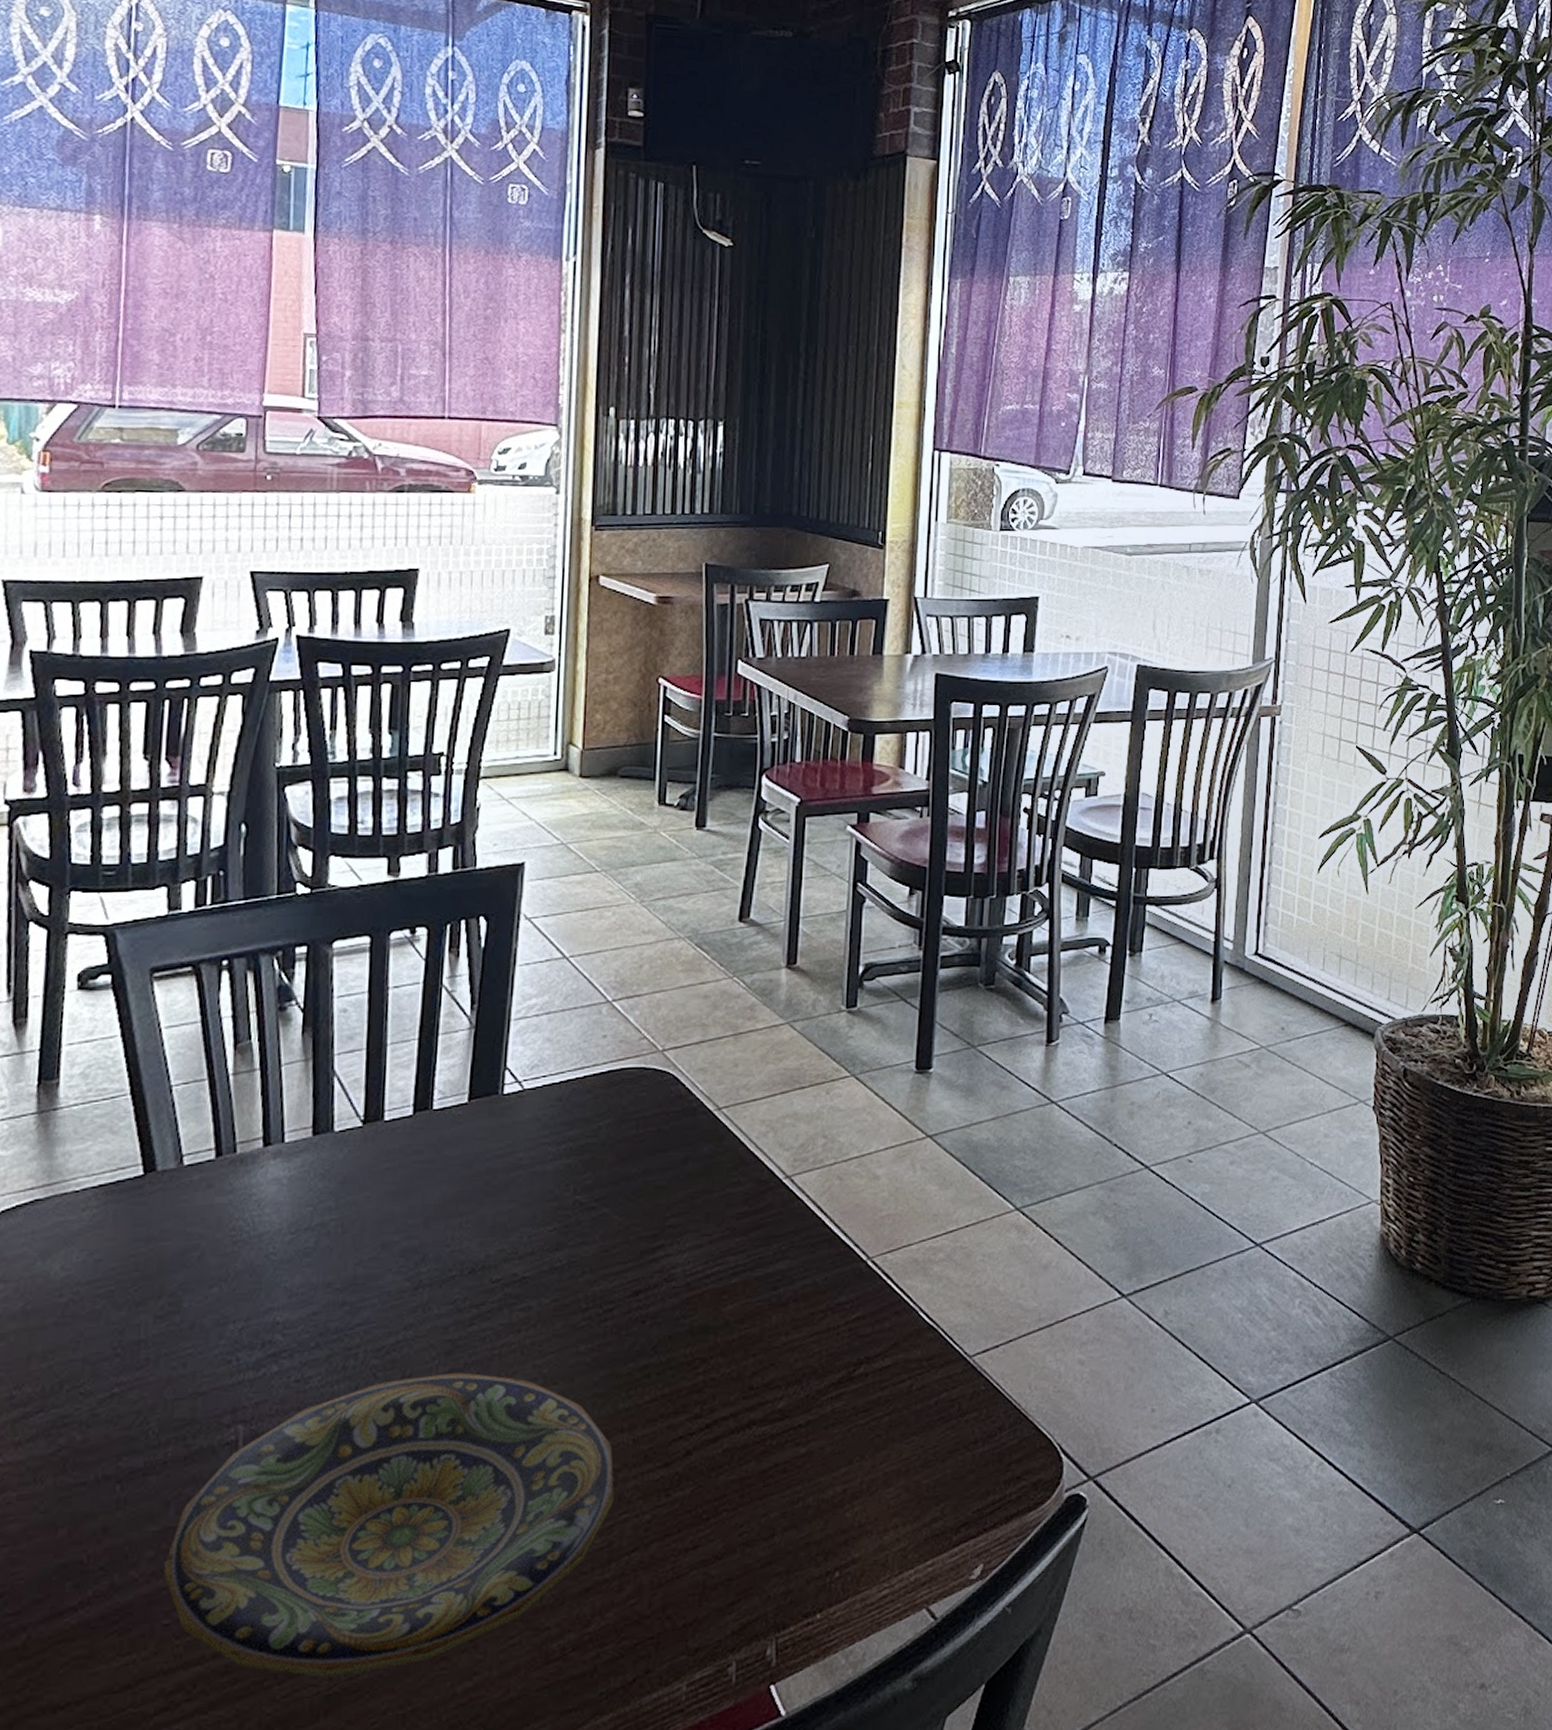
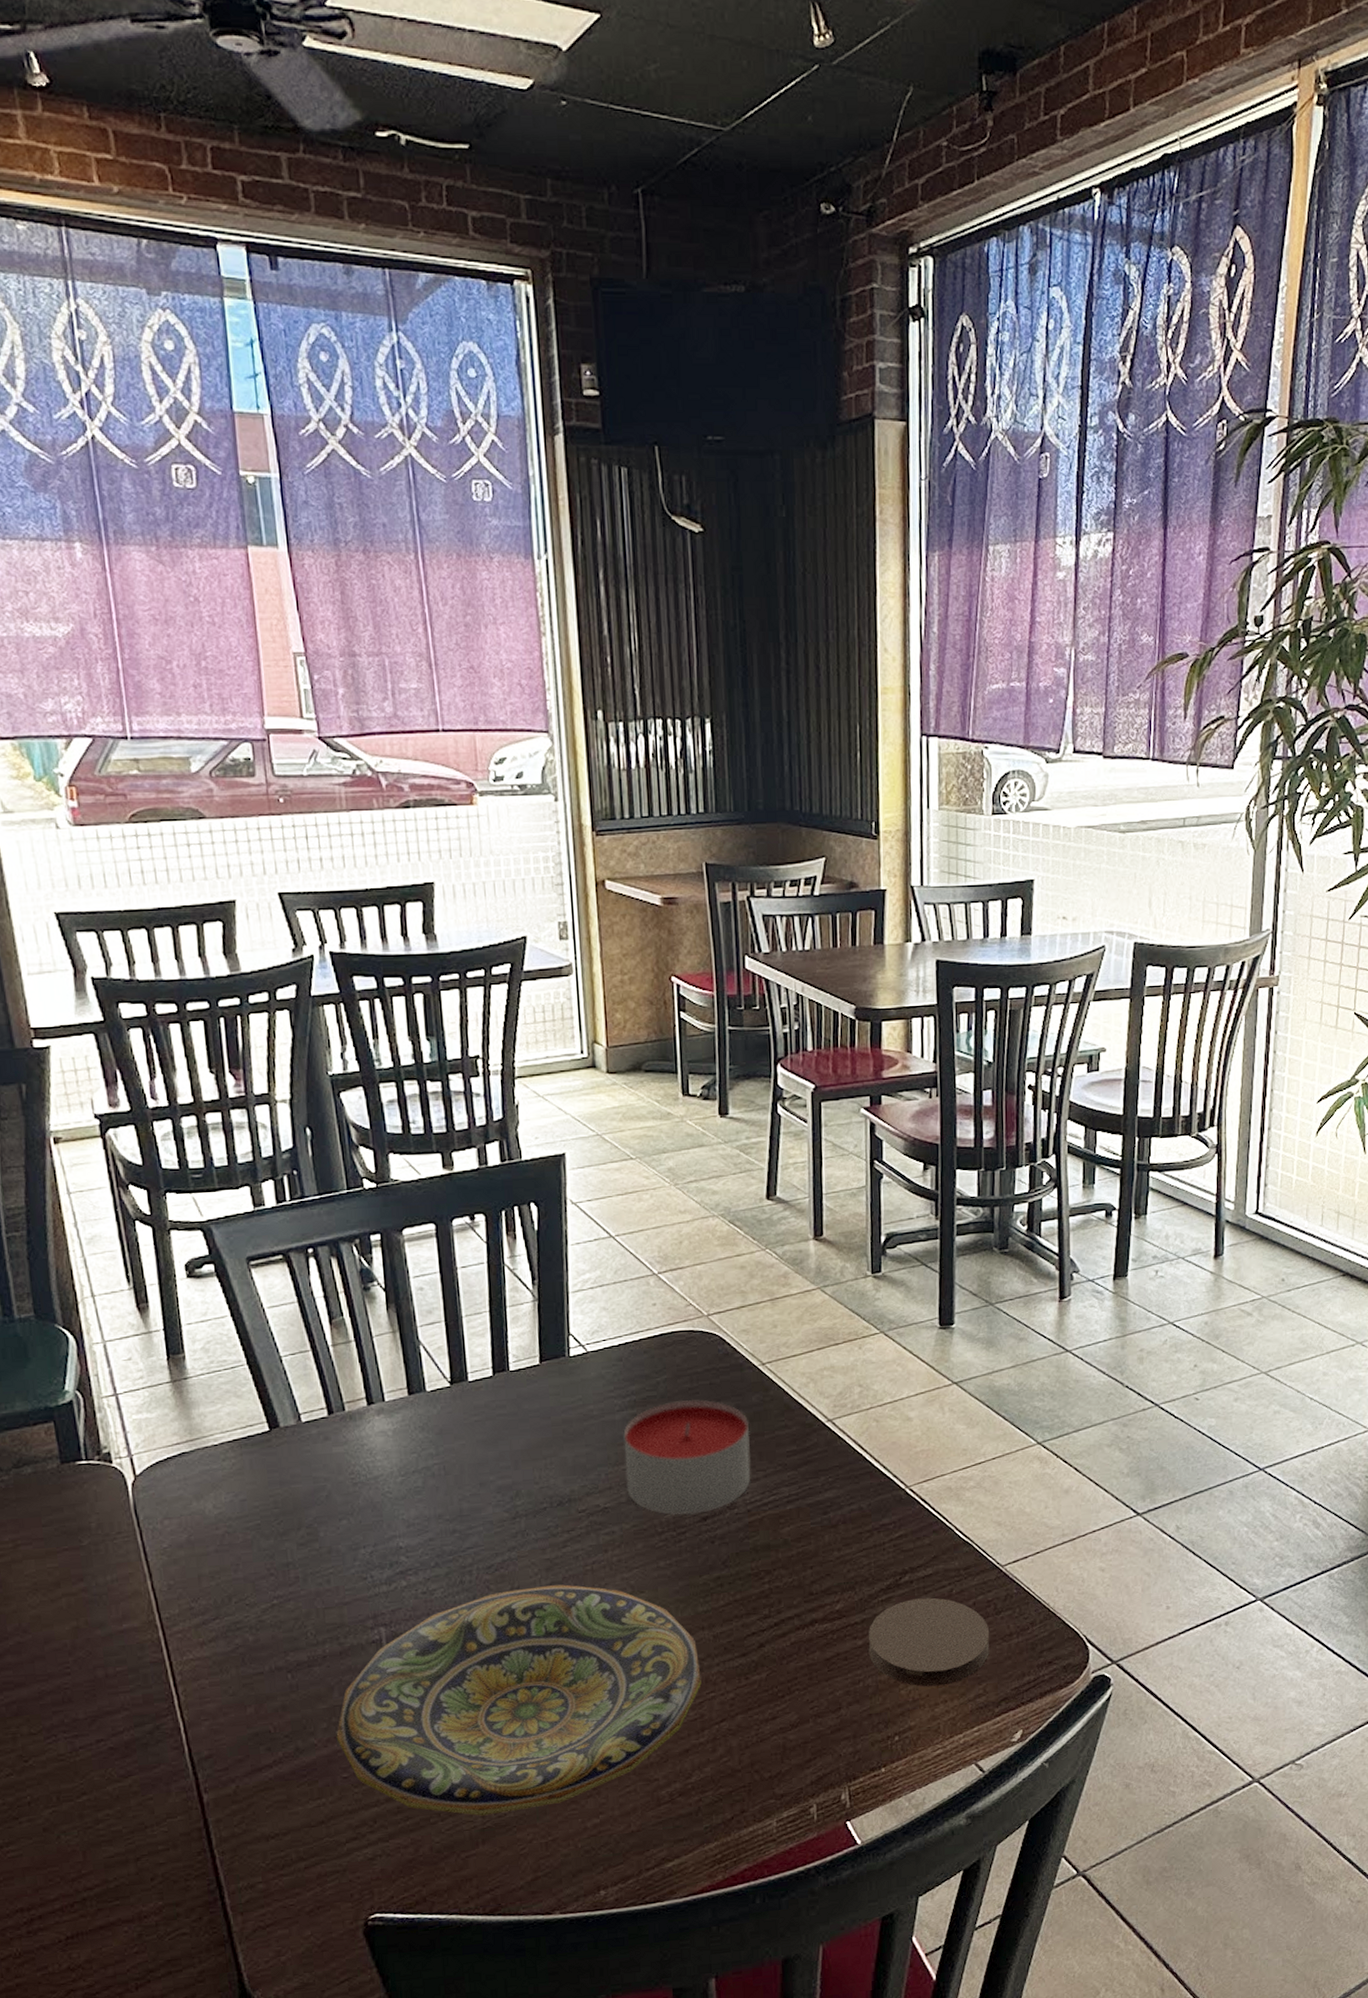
candle: none [551,1148,698,1289] -> present [623,1399,751,1516]
coaster: none [812,1394,952,1508] -> present [868,1597,990,1687]

